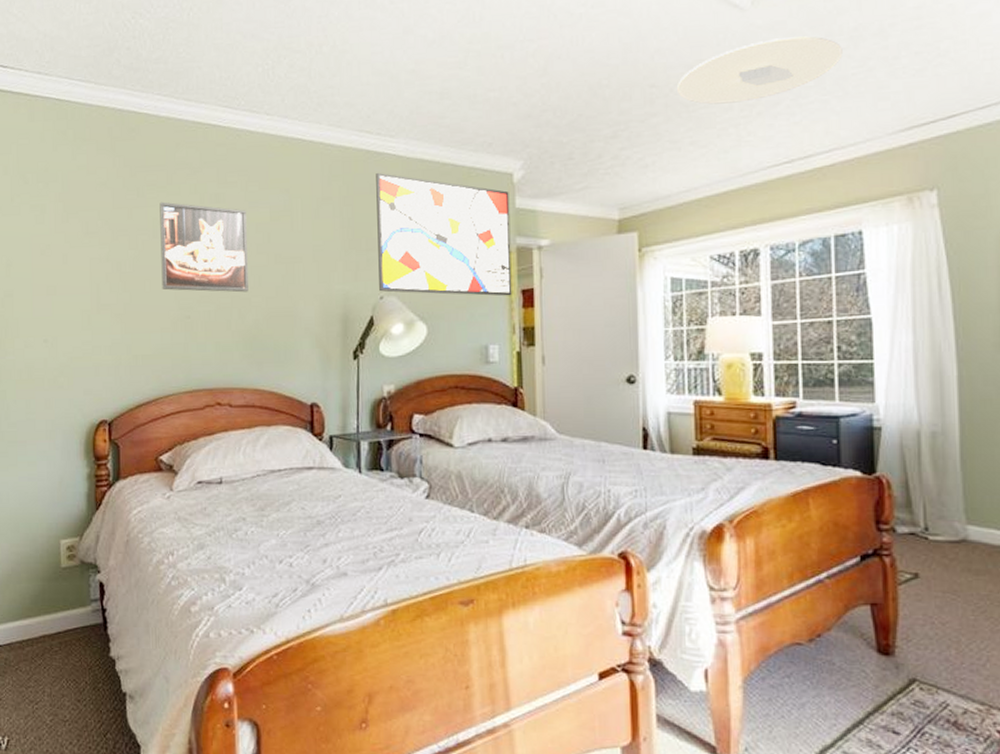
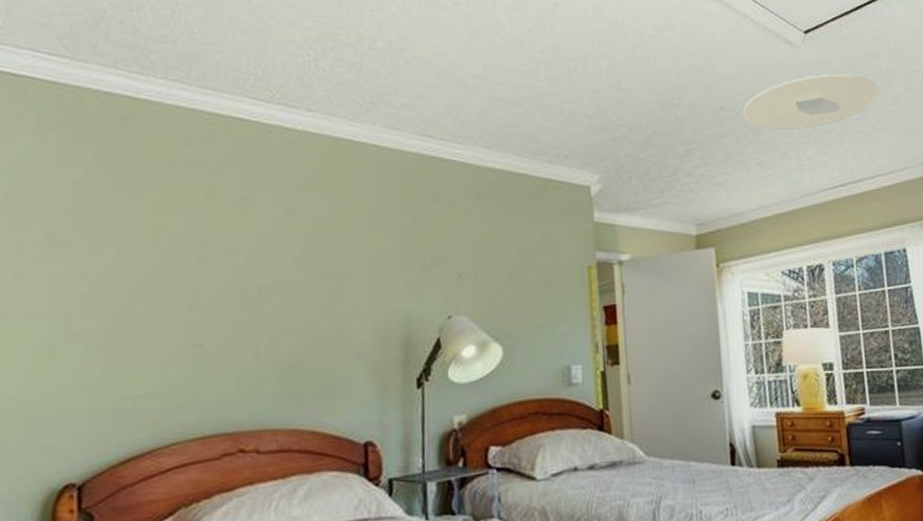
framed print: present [159,201,248,293] -> none [162,205,283,314]
wall art: present [376,173,512,296] -> none [441,181,594,313]

